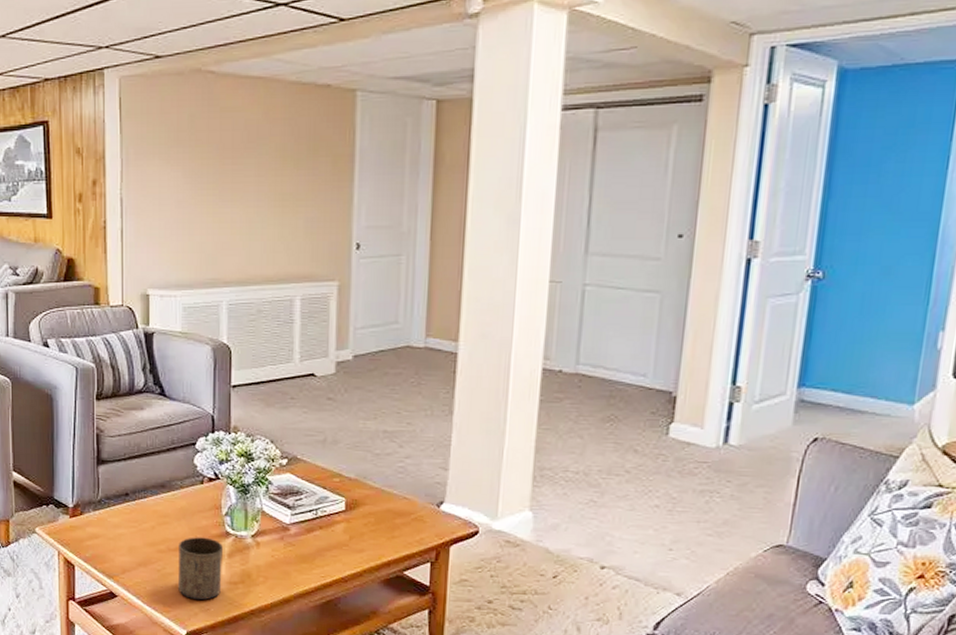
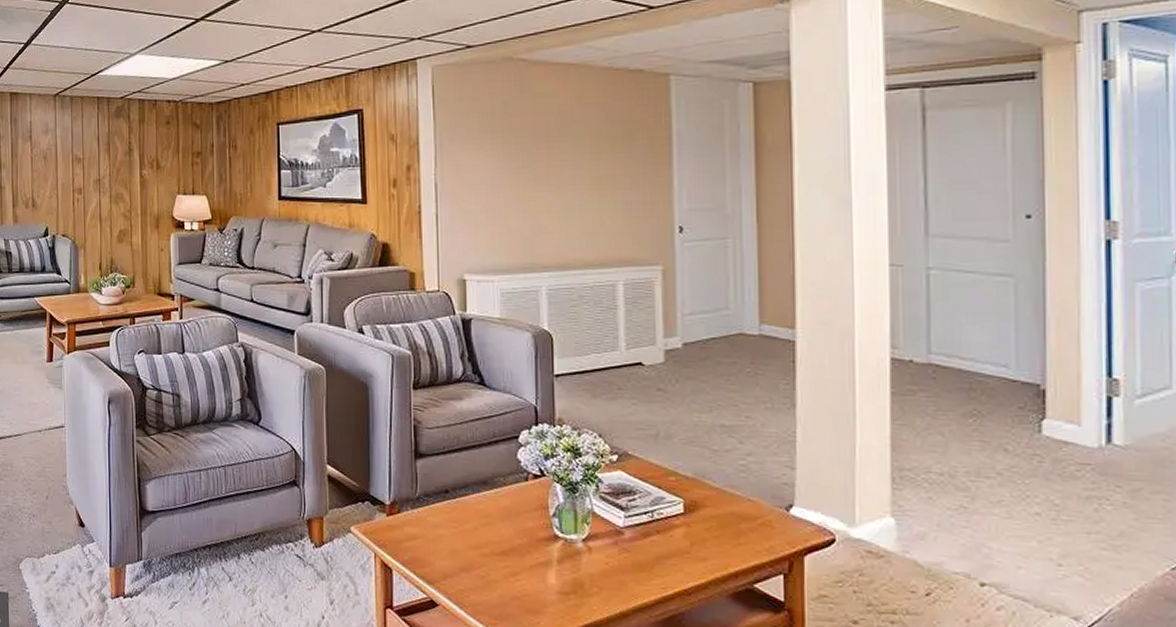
cup: present [178,537,224,601] -> none [503,539,553,612]

